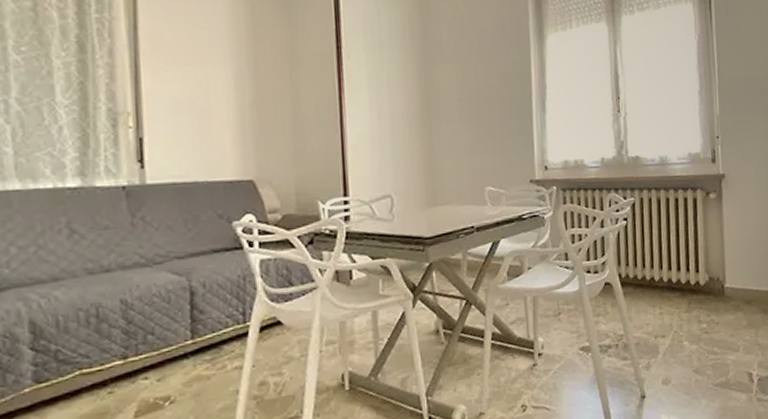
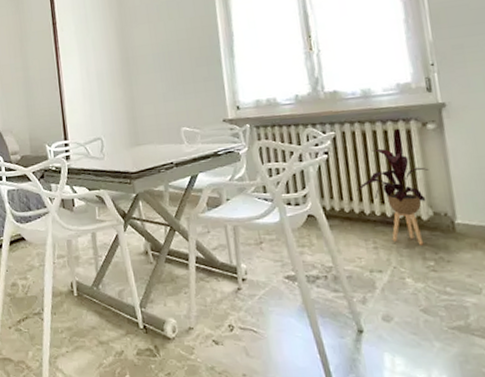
house plant: none [649,196,708,309] -> present [357,128,429,245]

